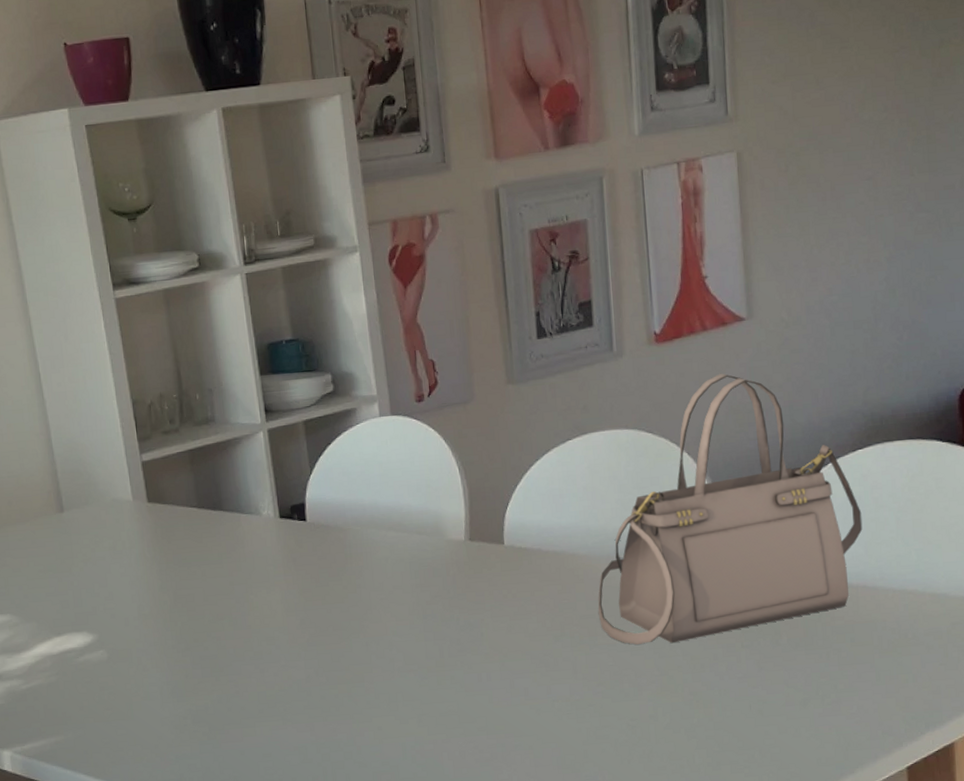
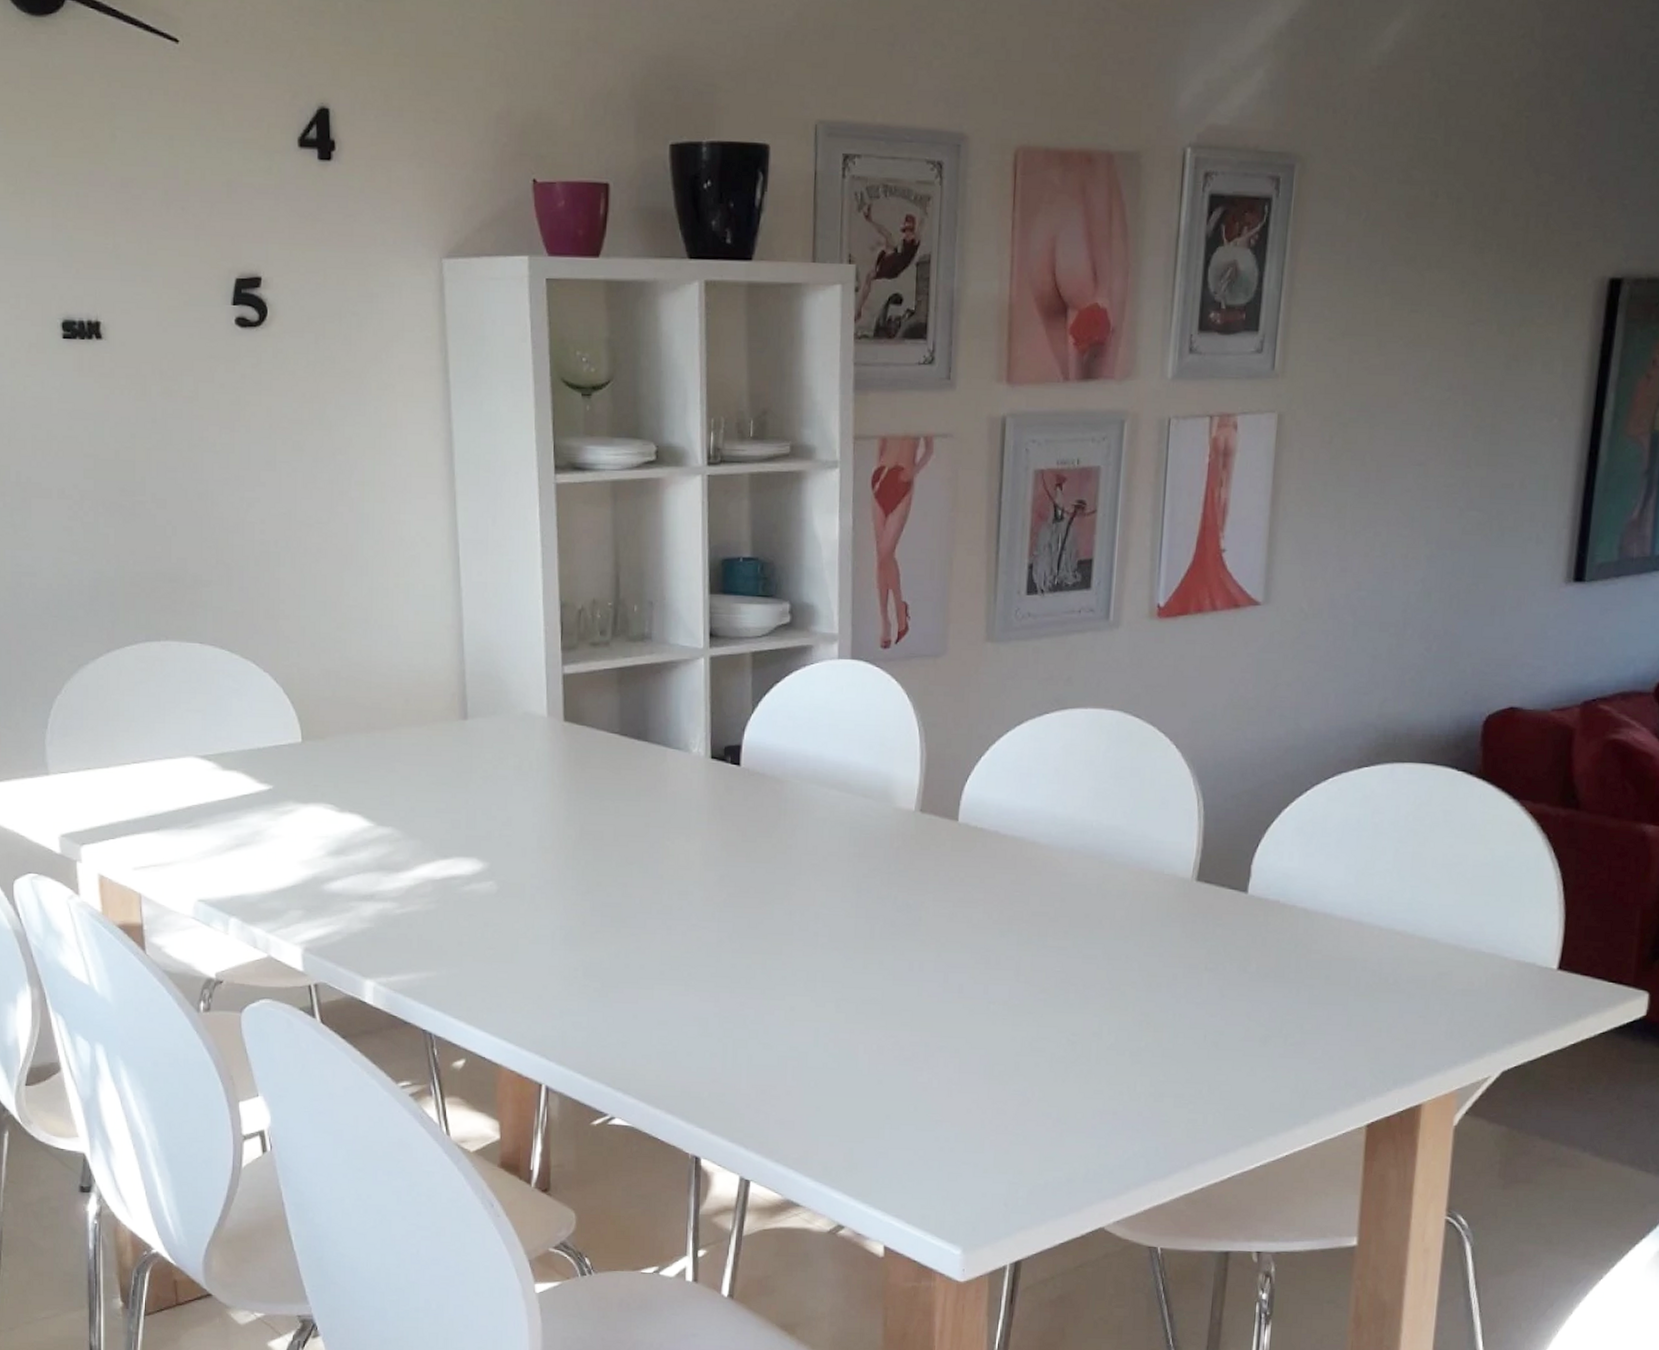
handbag: present [597,373,863,645] -> none [1052,661,1358,956]

